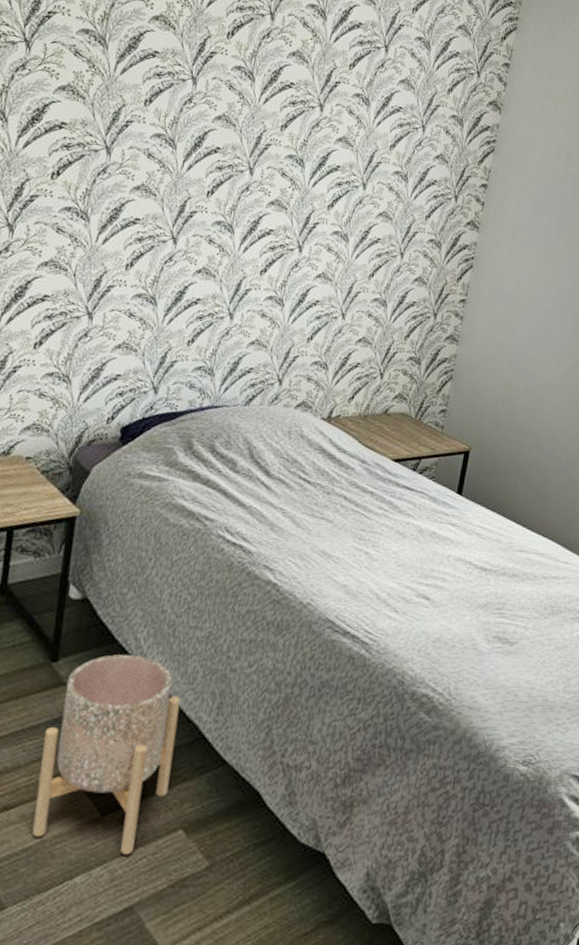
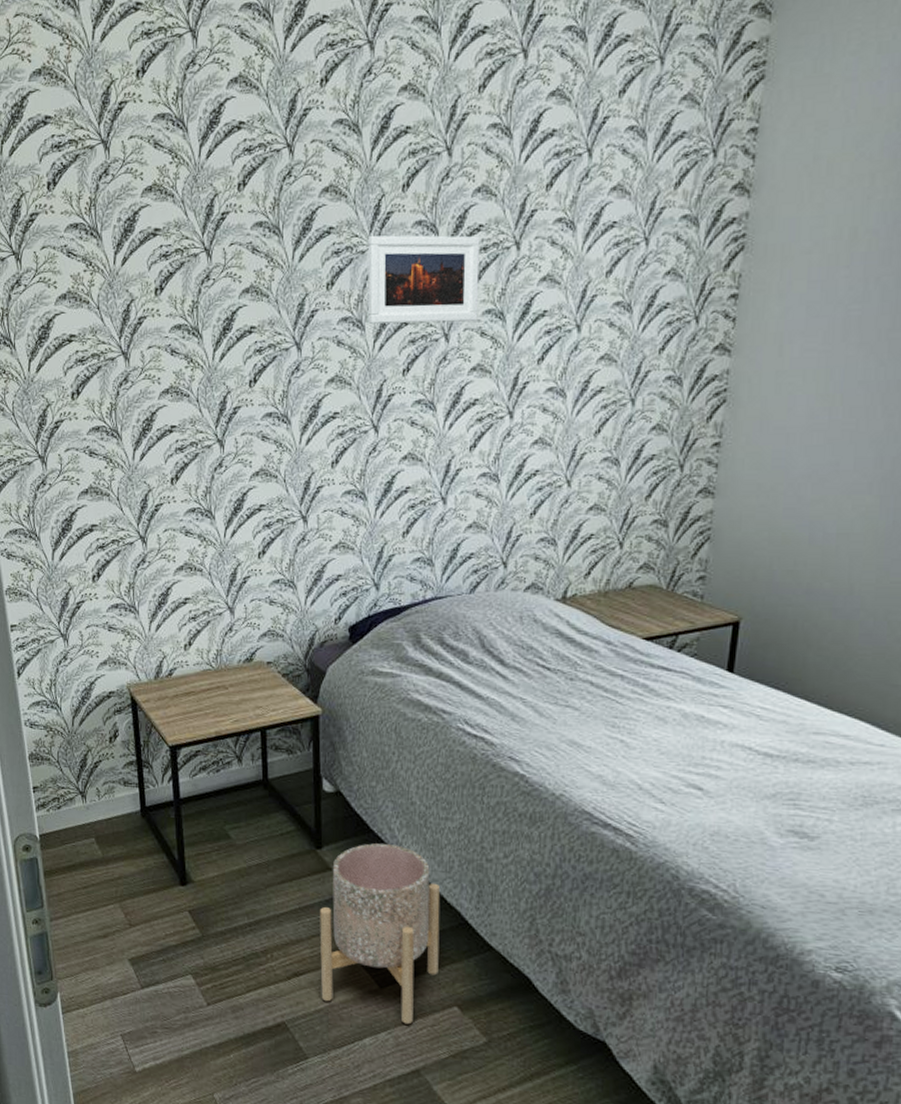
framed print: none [180,68,291,162] -> present [367,235,480,324]

